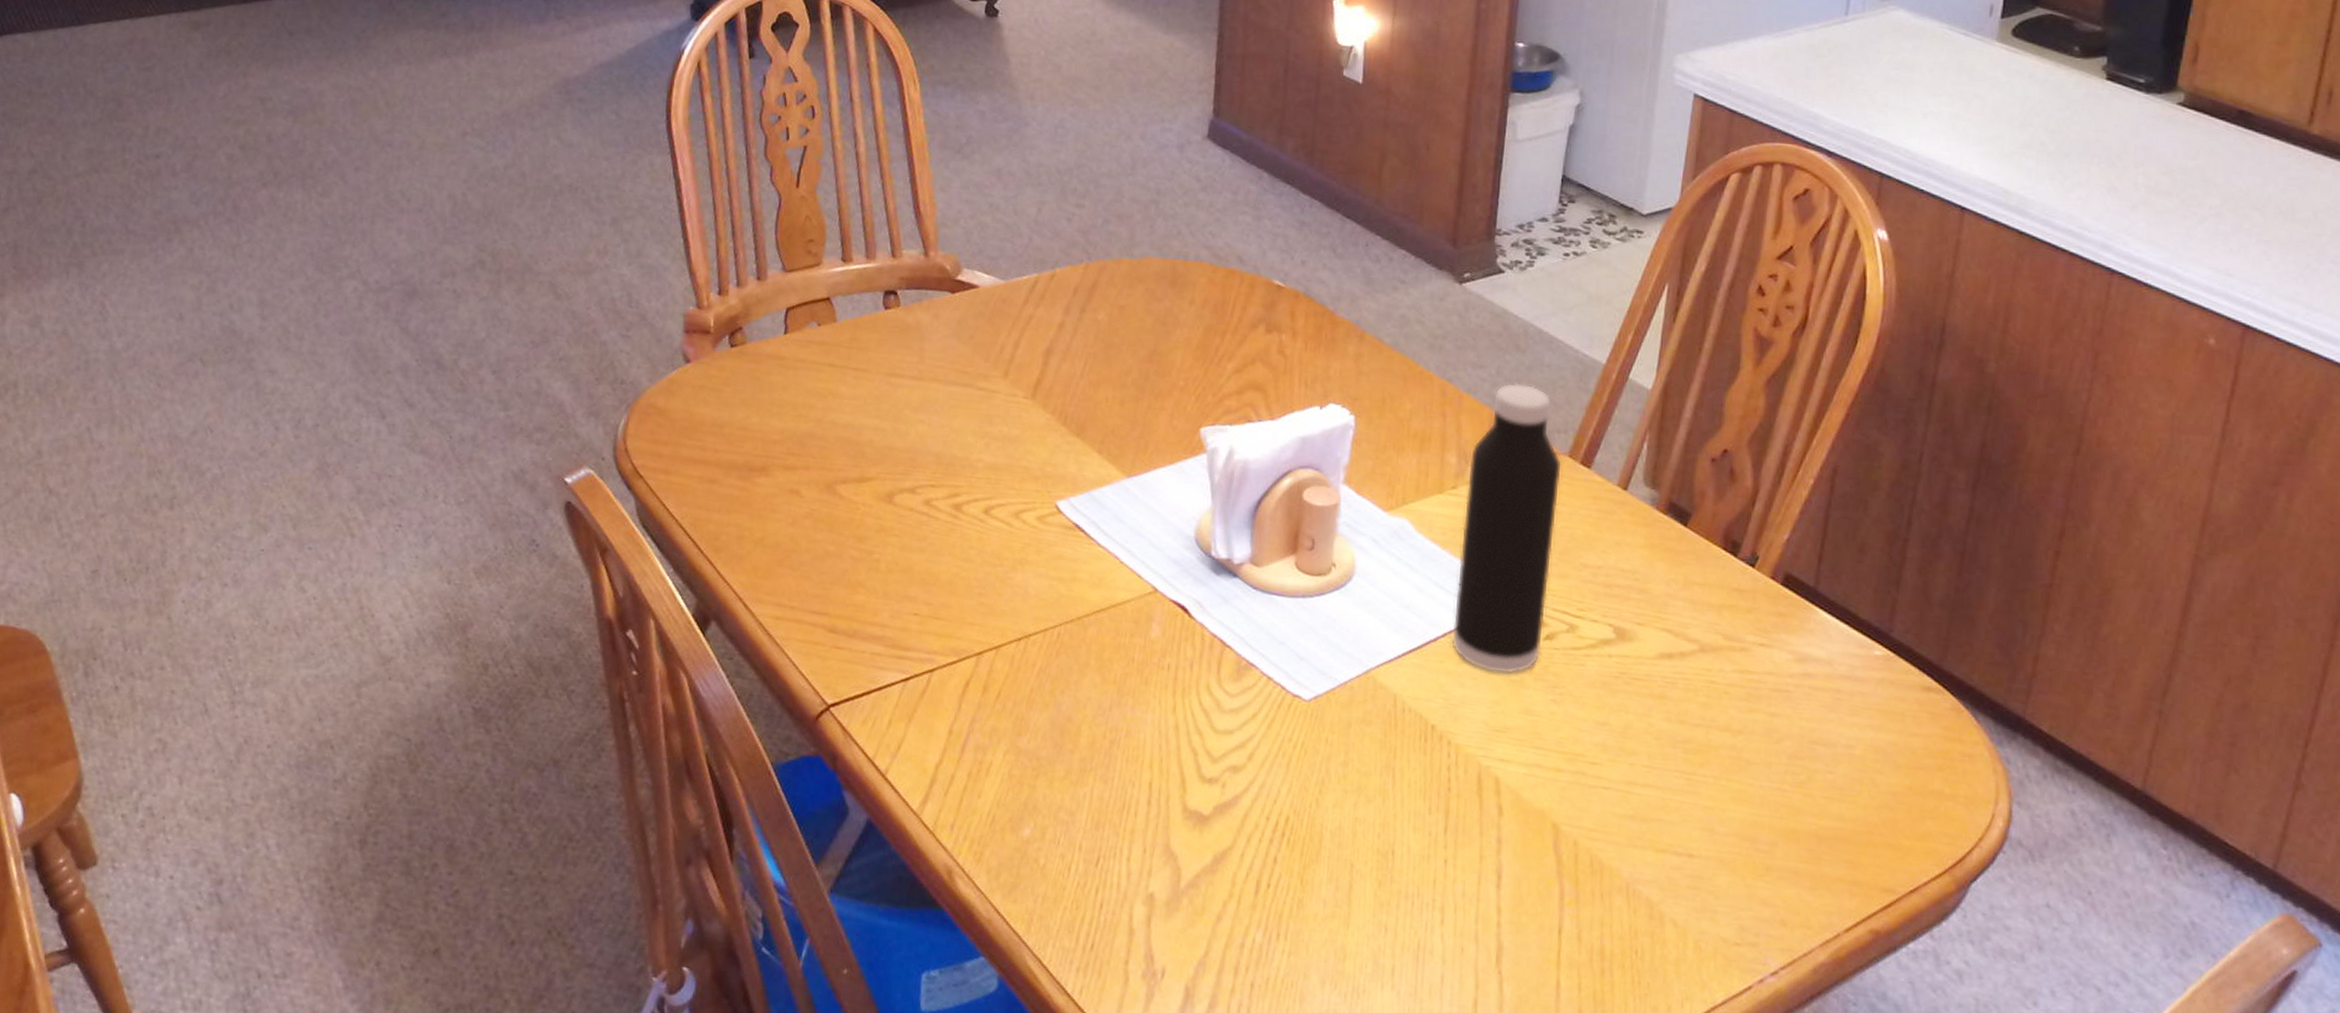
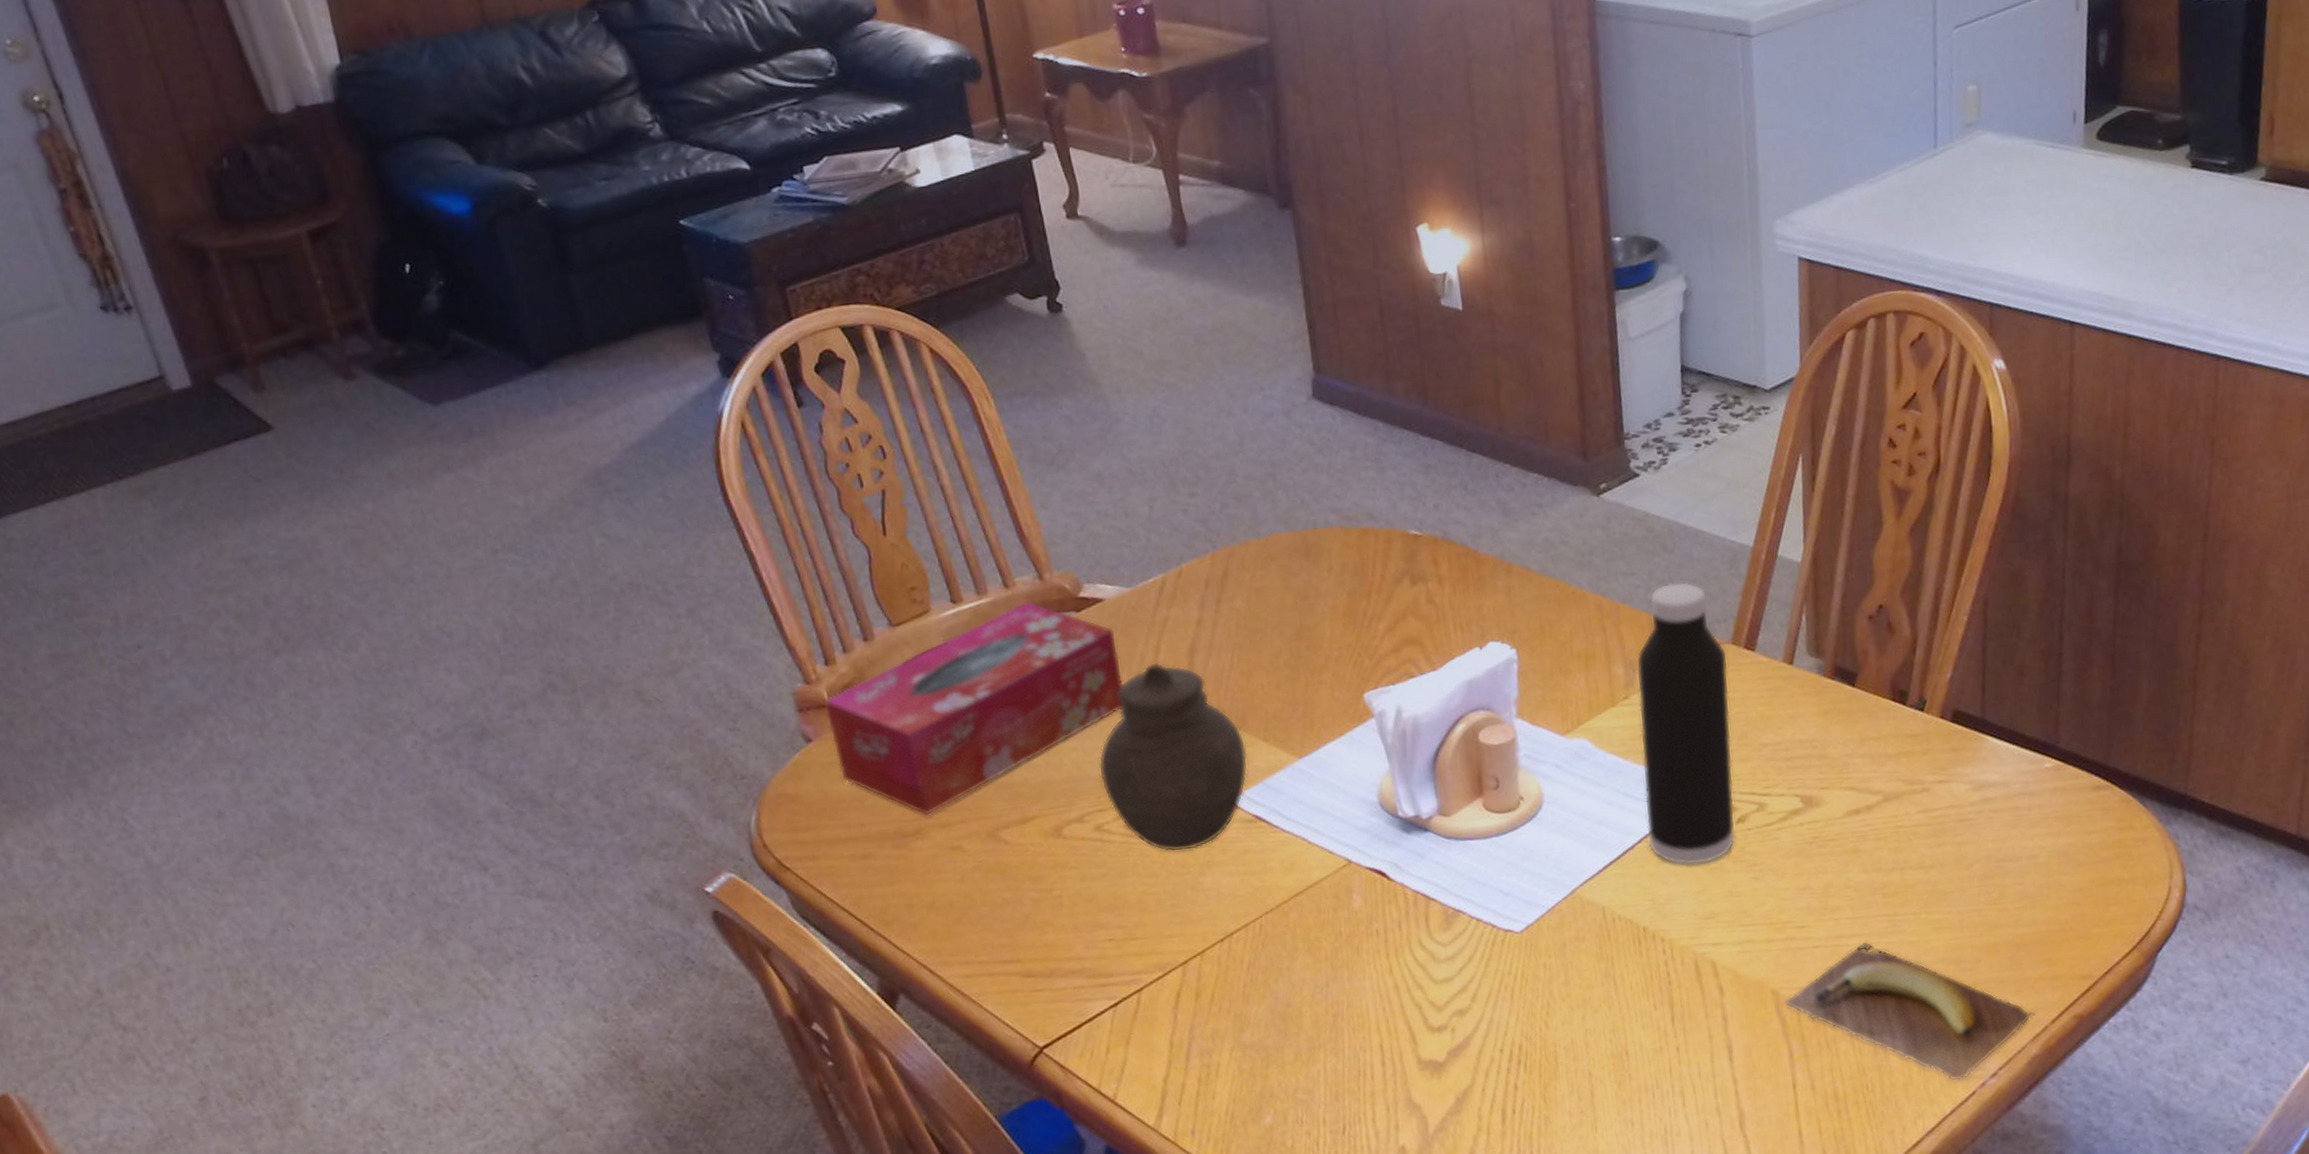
tissue box: none [708,273,982,456] -> present [823,601,1124,816]
jar: none [939,355,1081,544] -> present [1098,662,1248,852]
banana: none [1563,794,1828,971] -> present [1784,941,2035,1082]

